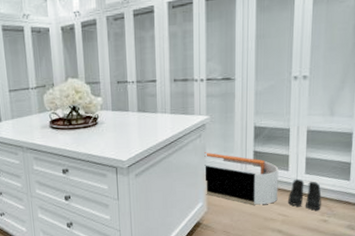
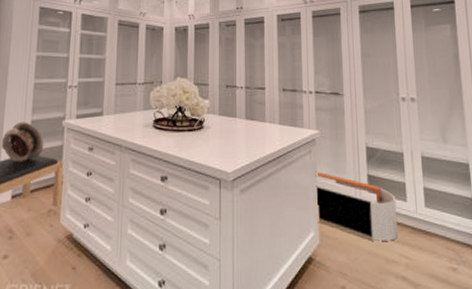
boots: present [288,178,322,210] -> none [410,212,448,254]

